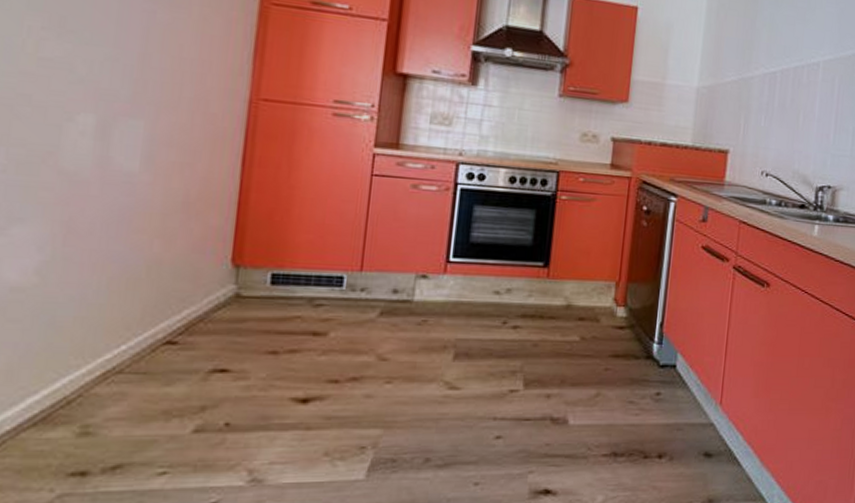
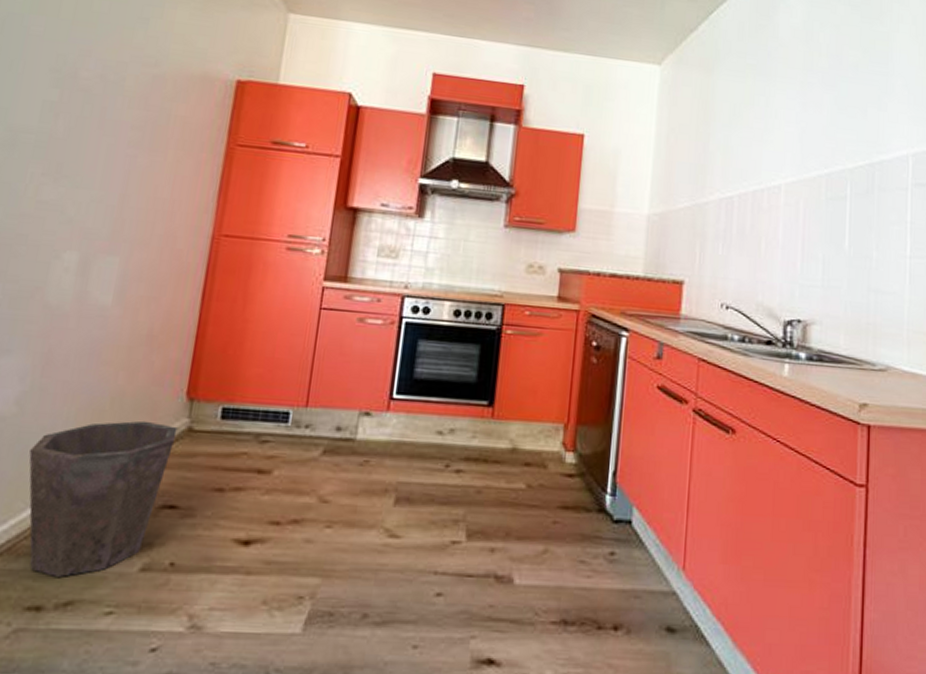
waste bin: none [57,288,224,443] -> present [29,420,178,577]

